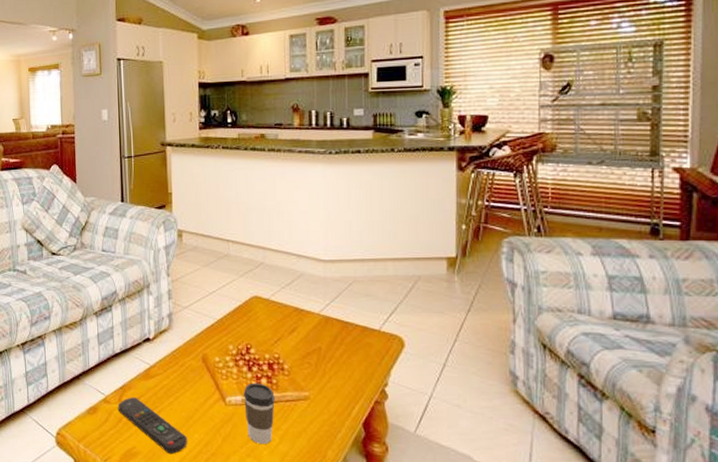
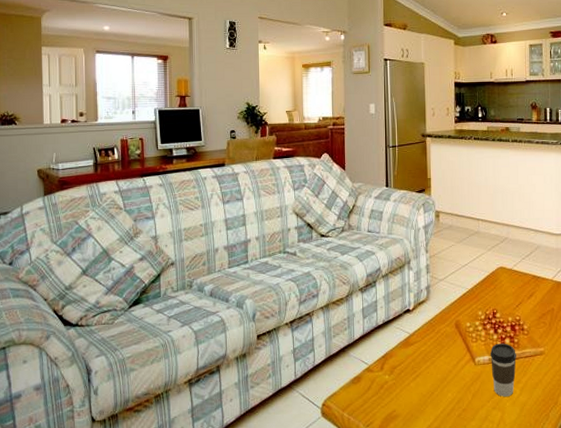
remote control: present [118,397,187,455] -> none [380,364,442,414]

